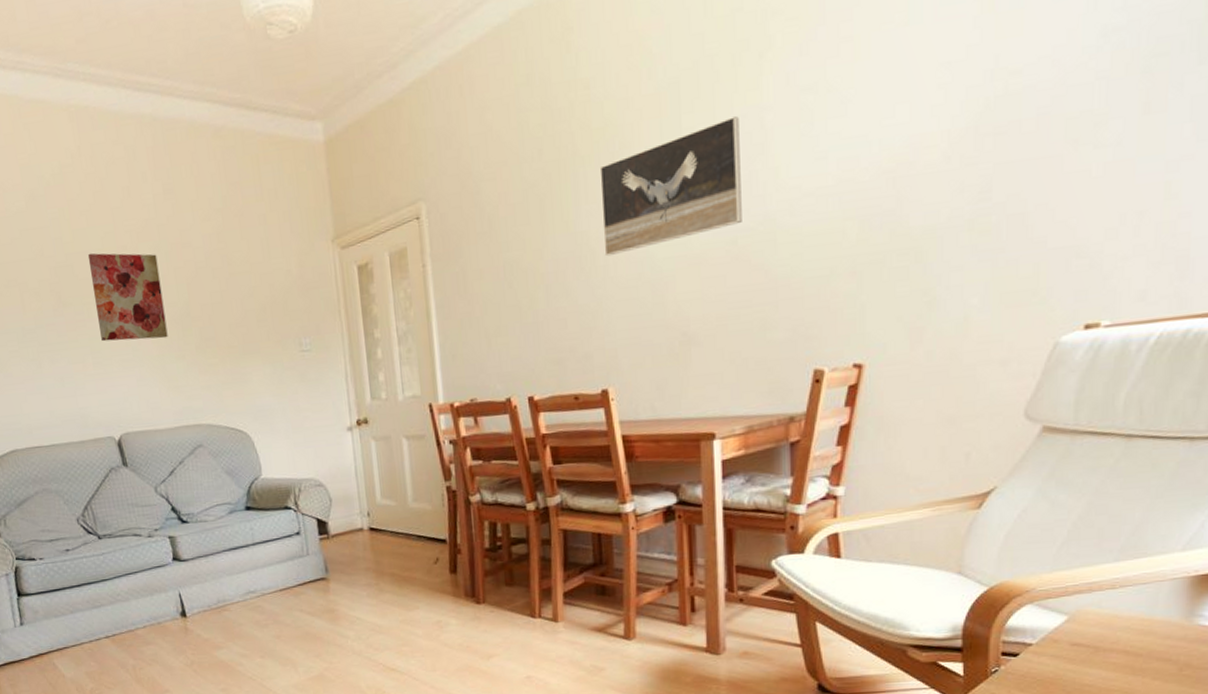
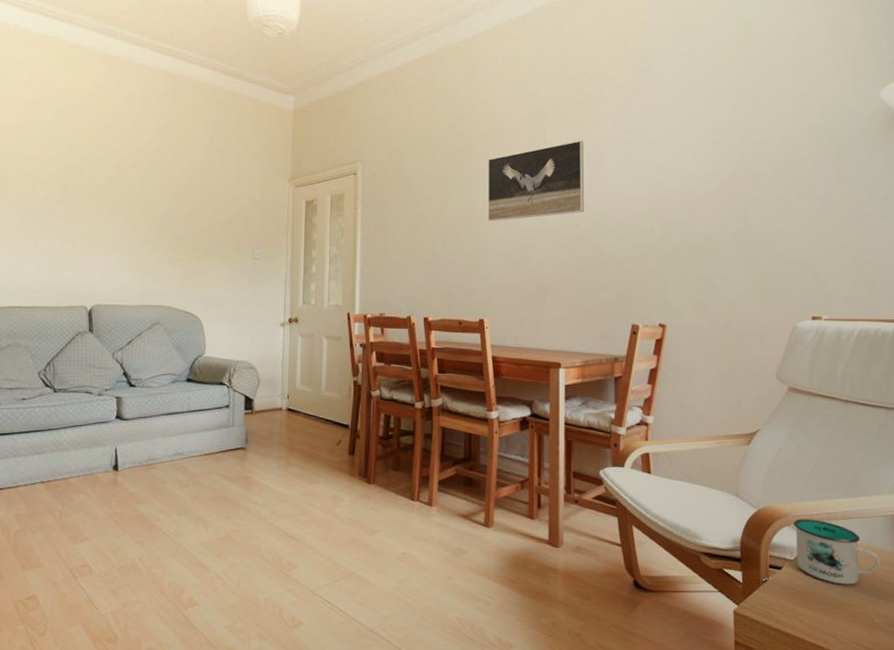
wall art: present [87,253,168,342] -> none [93,160,151,234]
mug: none [1039,592,1161,668] -> present [793,519,880,585]

